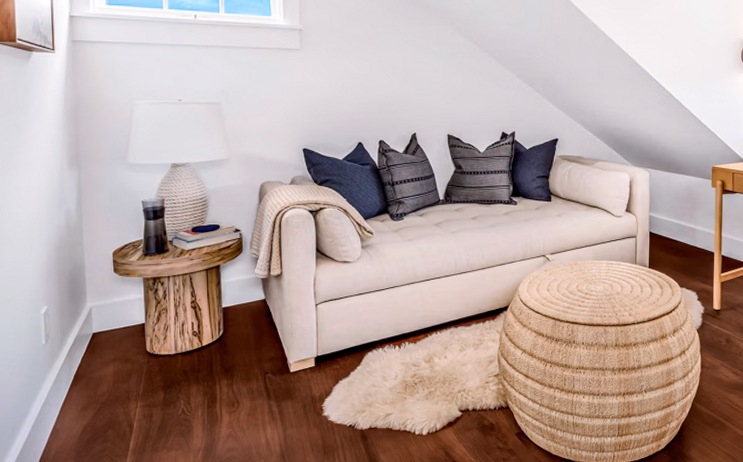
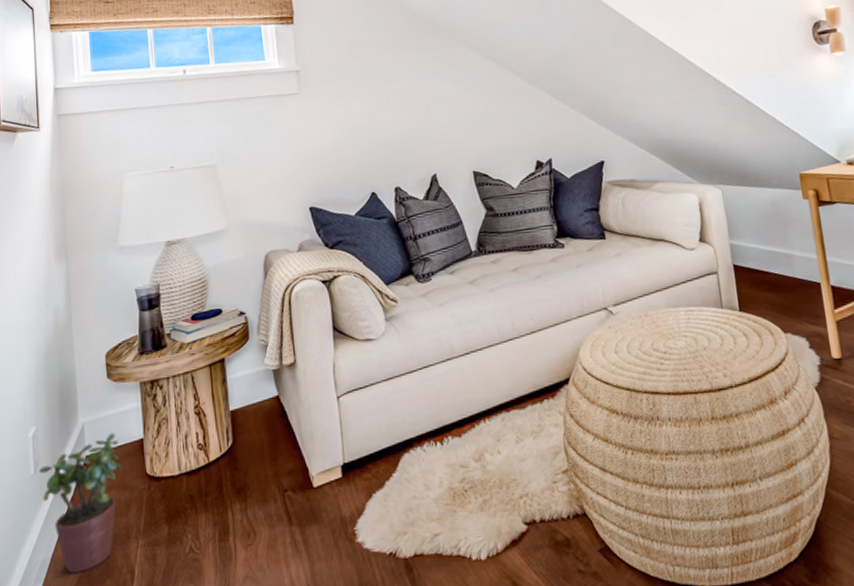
potted plant: none [49,316,124,424] -> present [38,432,121,574]

